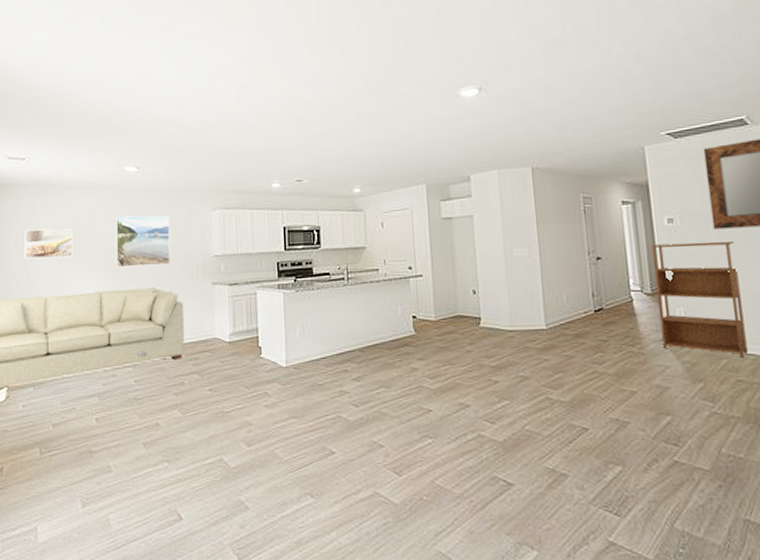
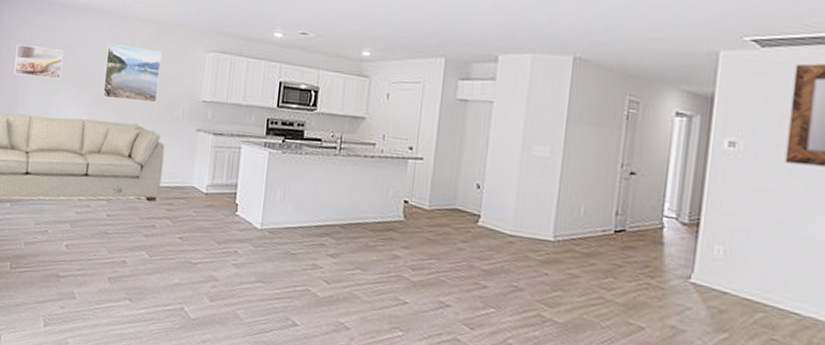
bookshelf: present [651,241,748,357] -> none [688,168,807,315]

